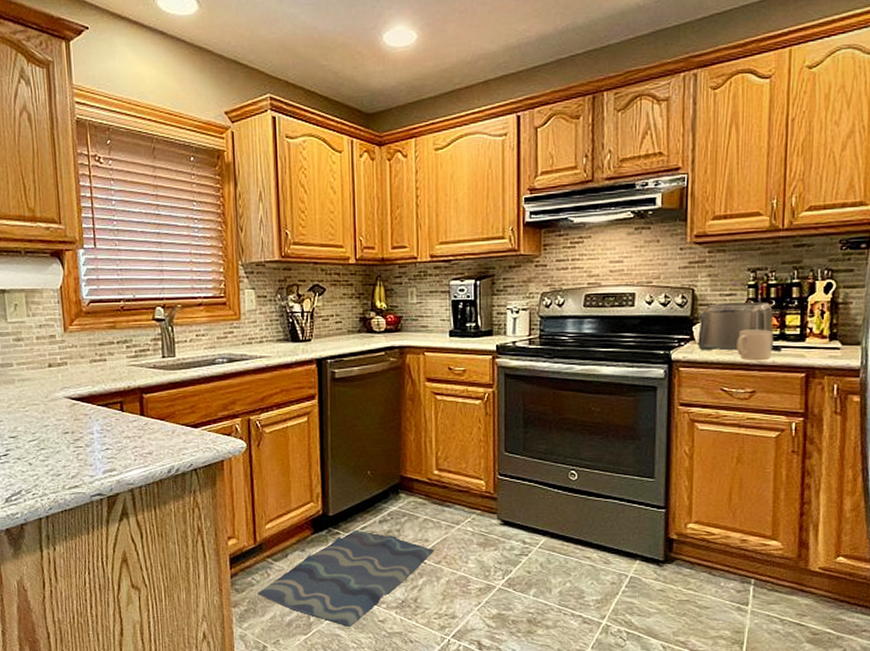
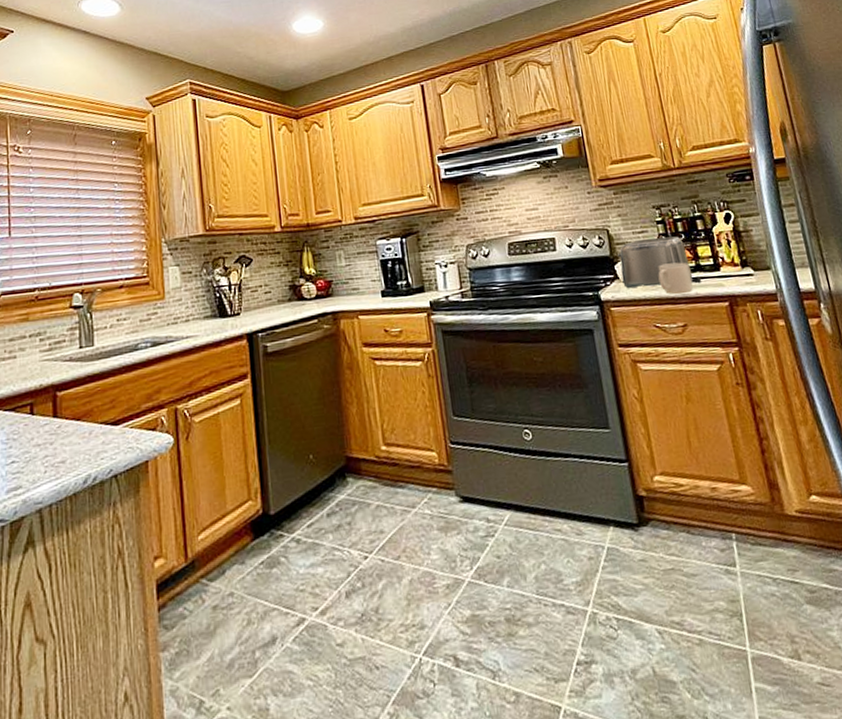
bath mat: present [257,529,434,627] -> none [190,528,391,658]

